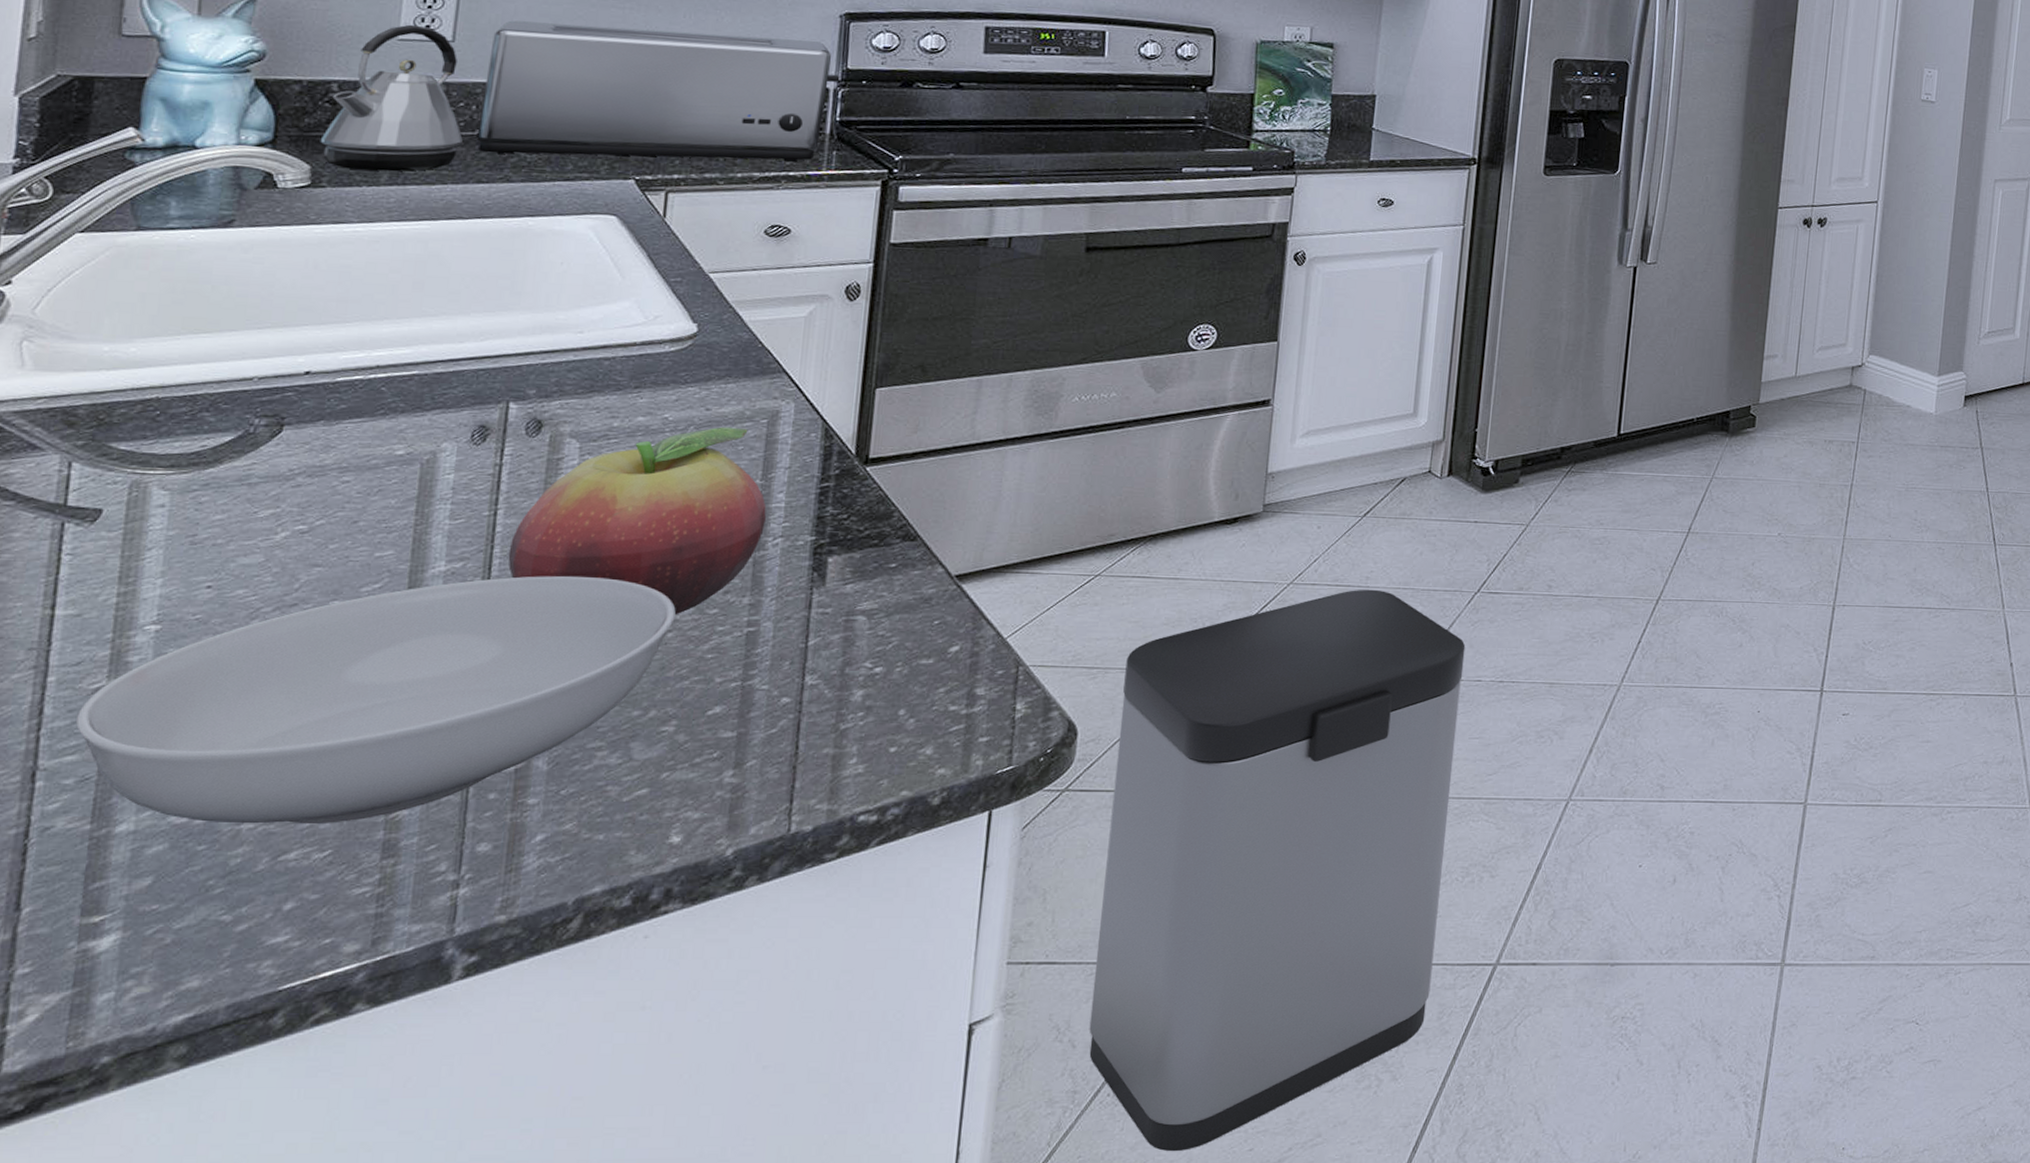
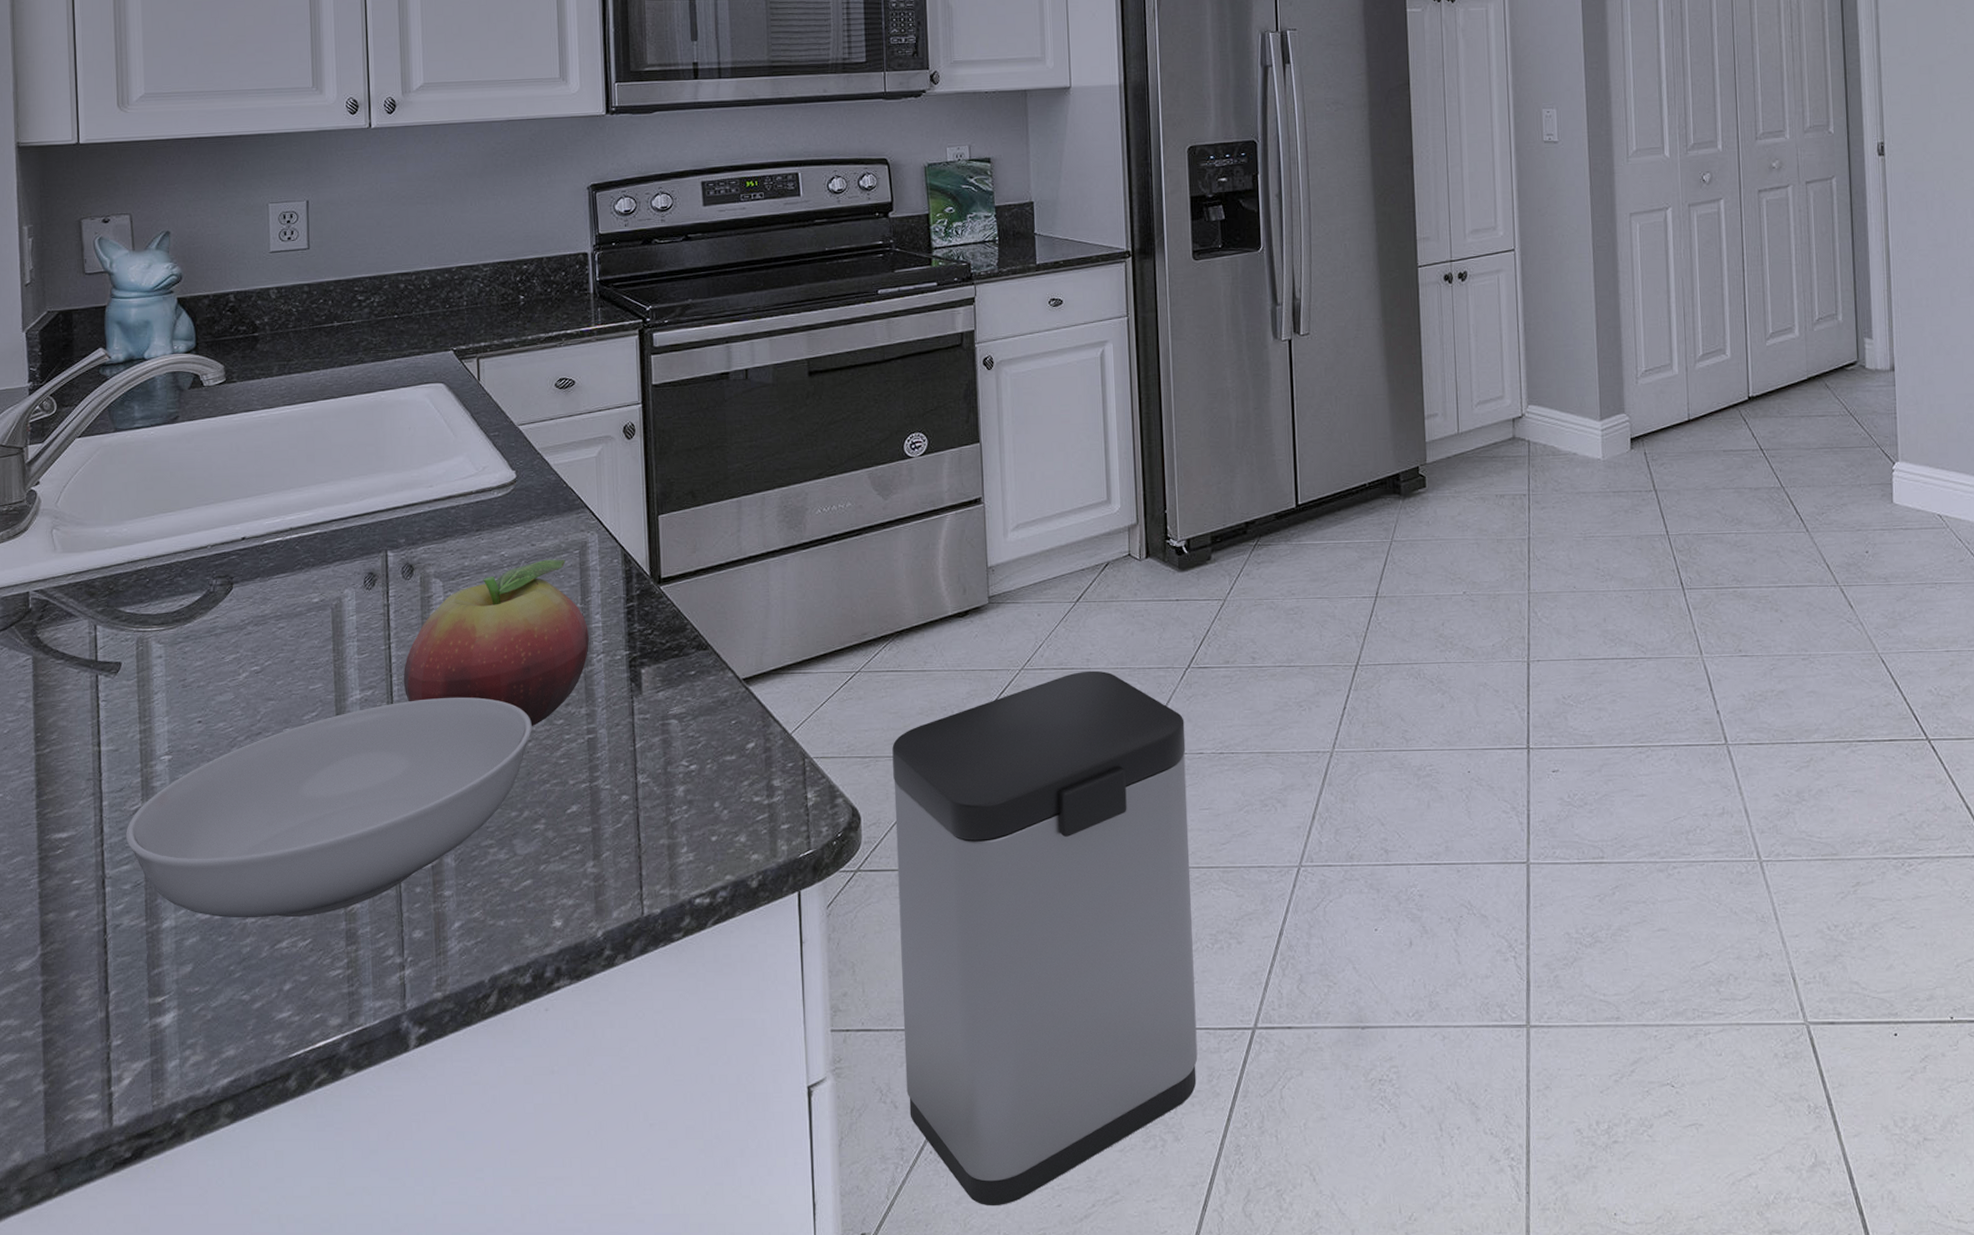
kettle: present [320,24,463,172] -> none [227,238,326,365]
toaster: present [475,20,840,161] -> none [334,213,595,340]

